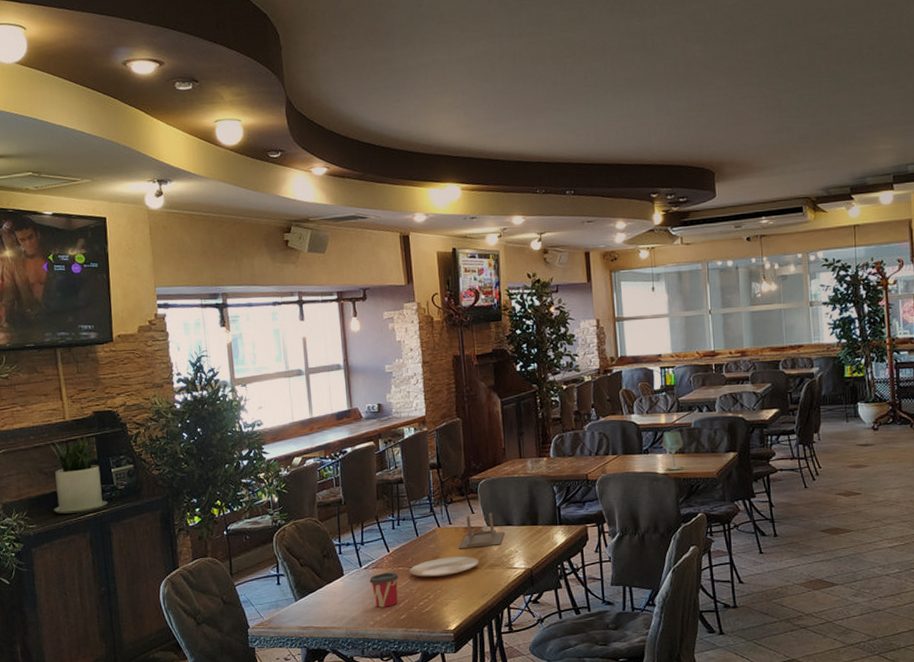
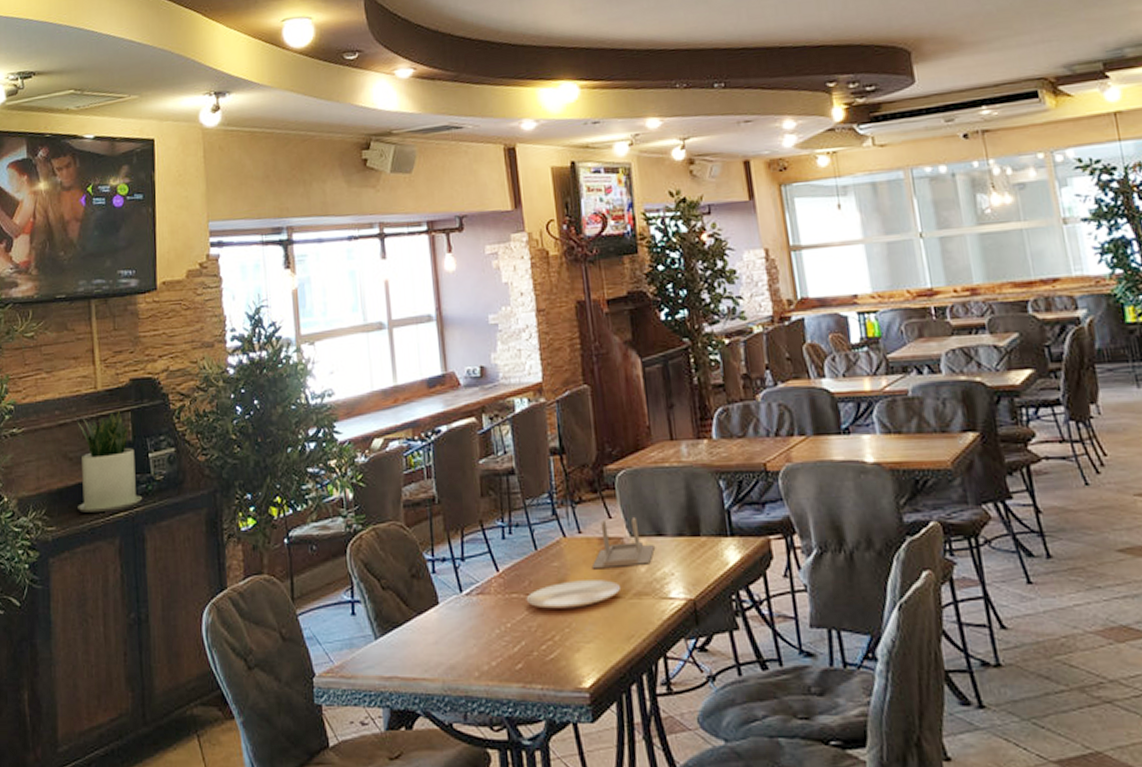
cup: present [369,572,399,607] -> none [472,601,512,652]
wine glass: present [662,430,684,471] -> none [867,400,902,459]

